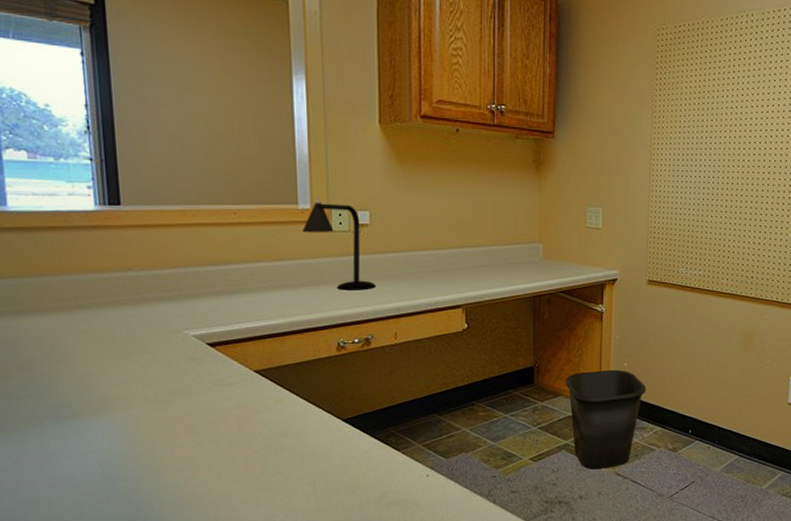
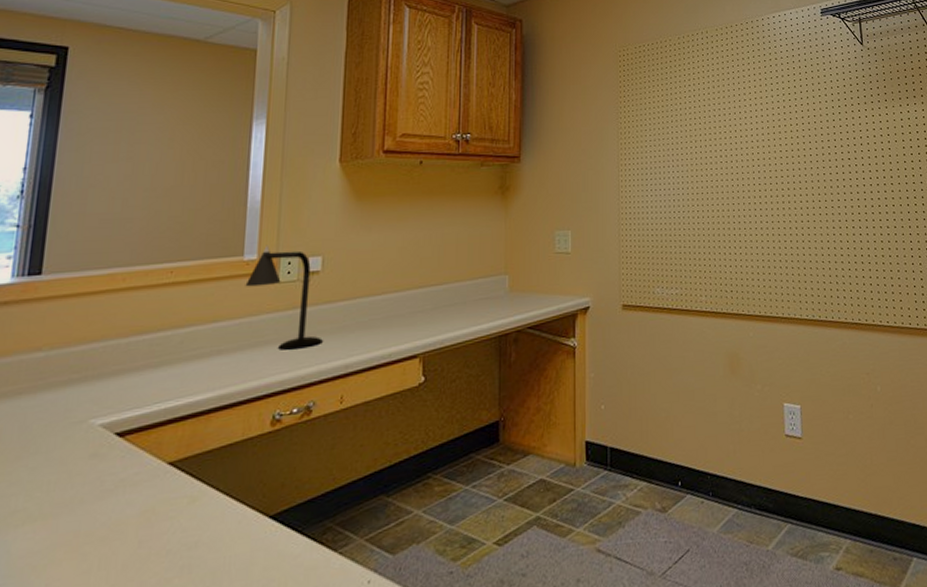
waste bin: present [566,369,647,470] -> none [536,414,627,549]

